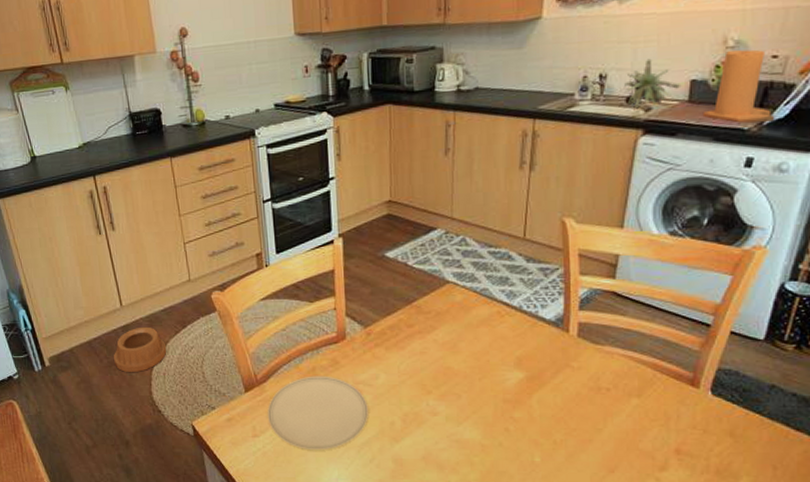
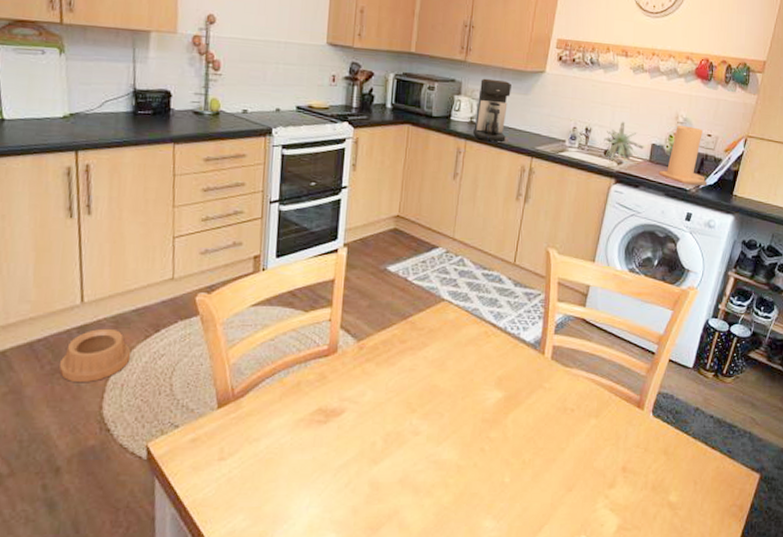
plate: present [267,375,368,451] -> none [239,391,351,475]
coffee maker: none [462,37,502,109] -> present [473,78,511,142]

